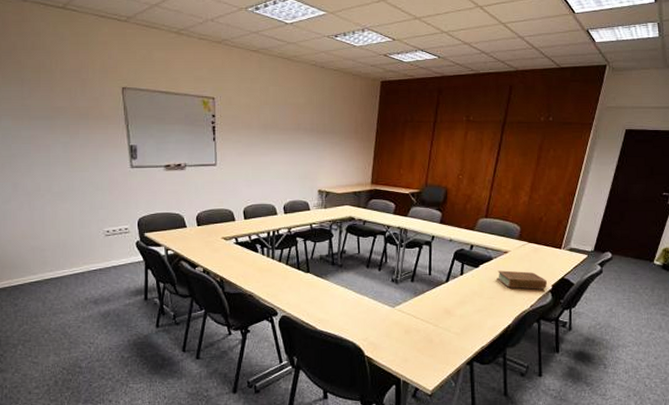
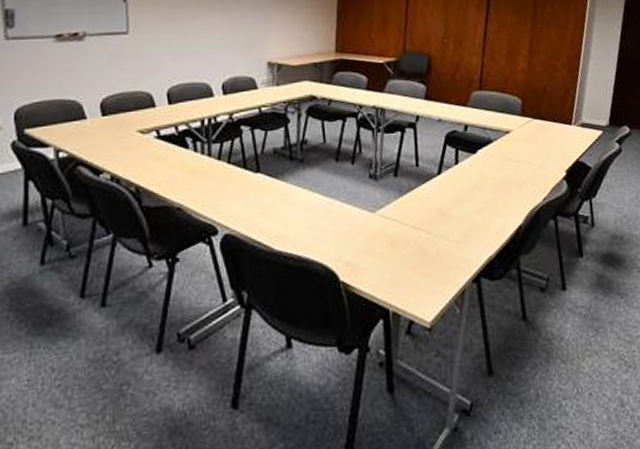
book: present [497,270,547,290] -> none [499,155,560,178]

